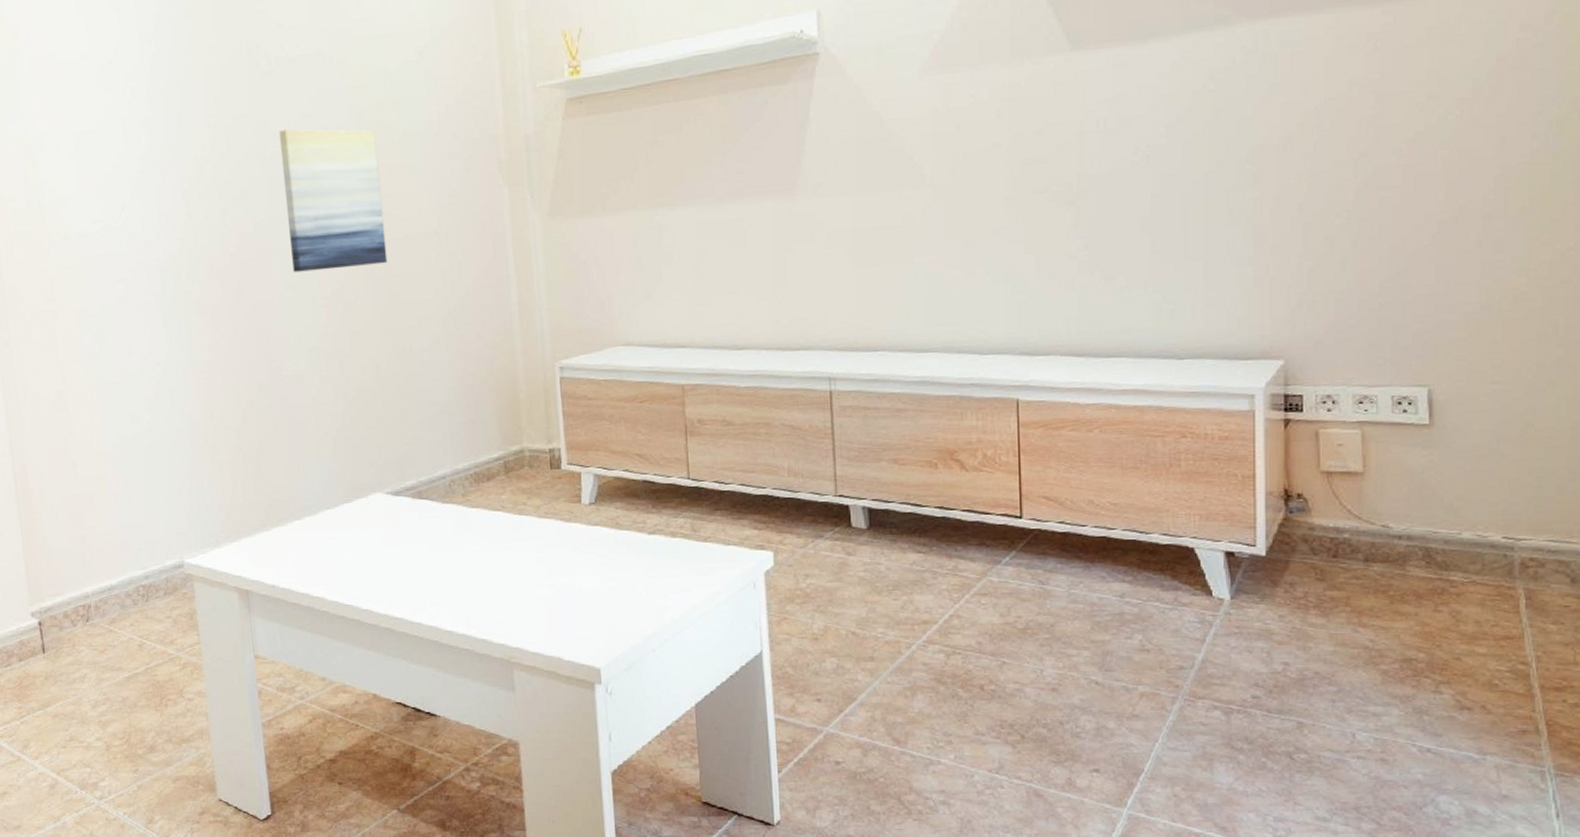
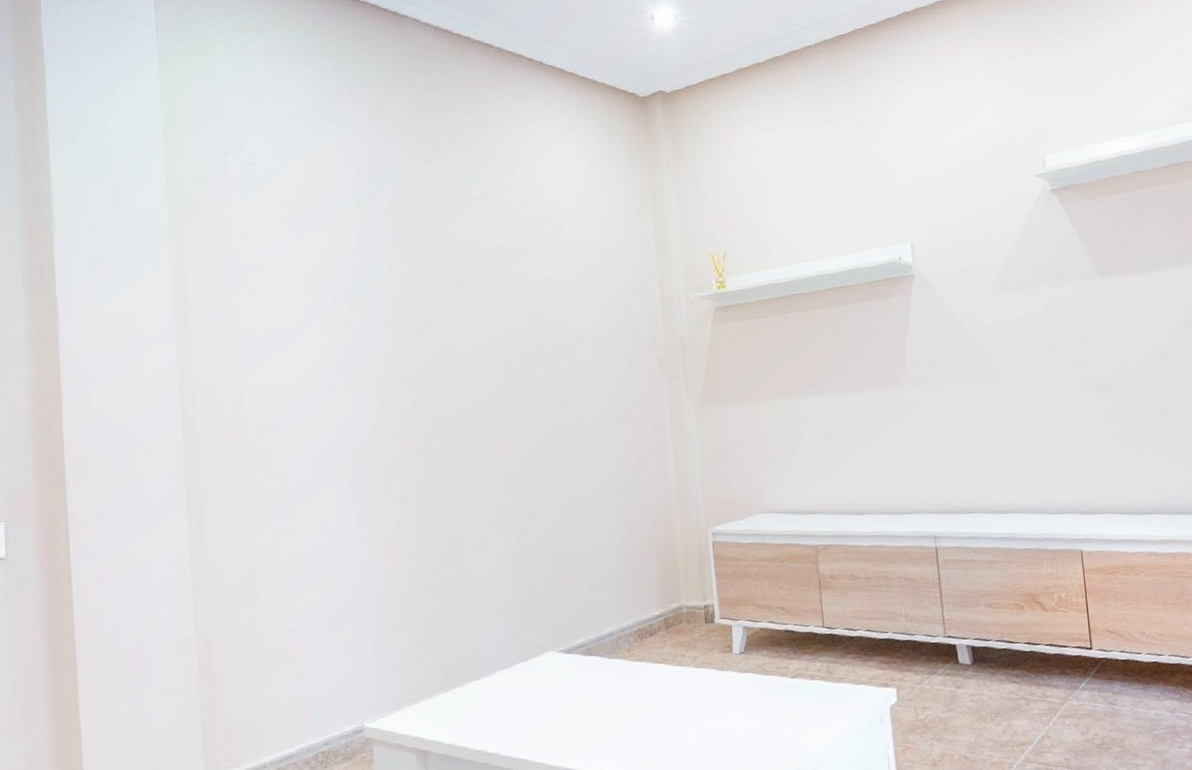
wall art: present [278,129,388,273] -> none [467,330,562,454]

